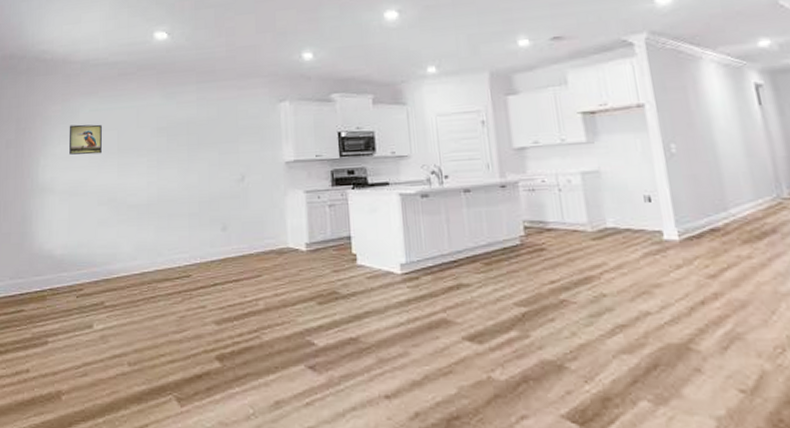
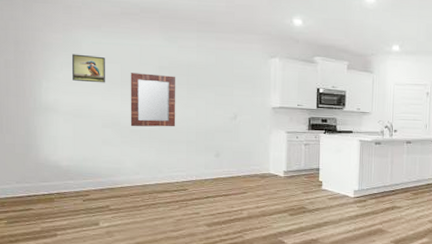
home mirror: none [127,136,176,202] -> present [130,73,176,127]

